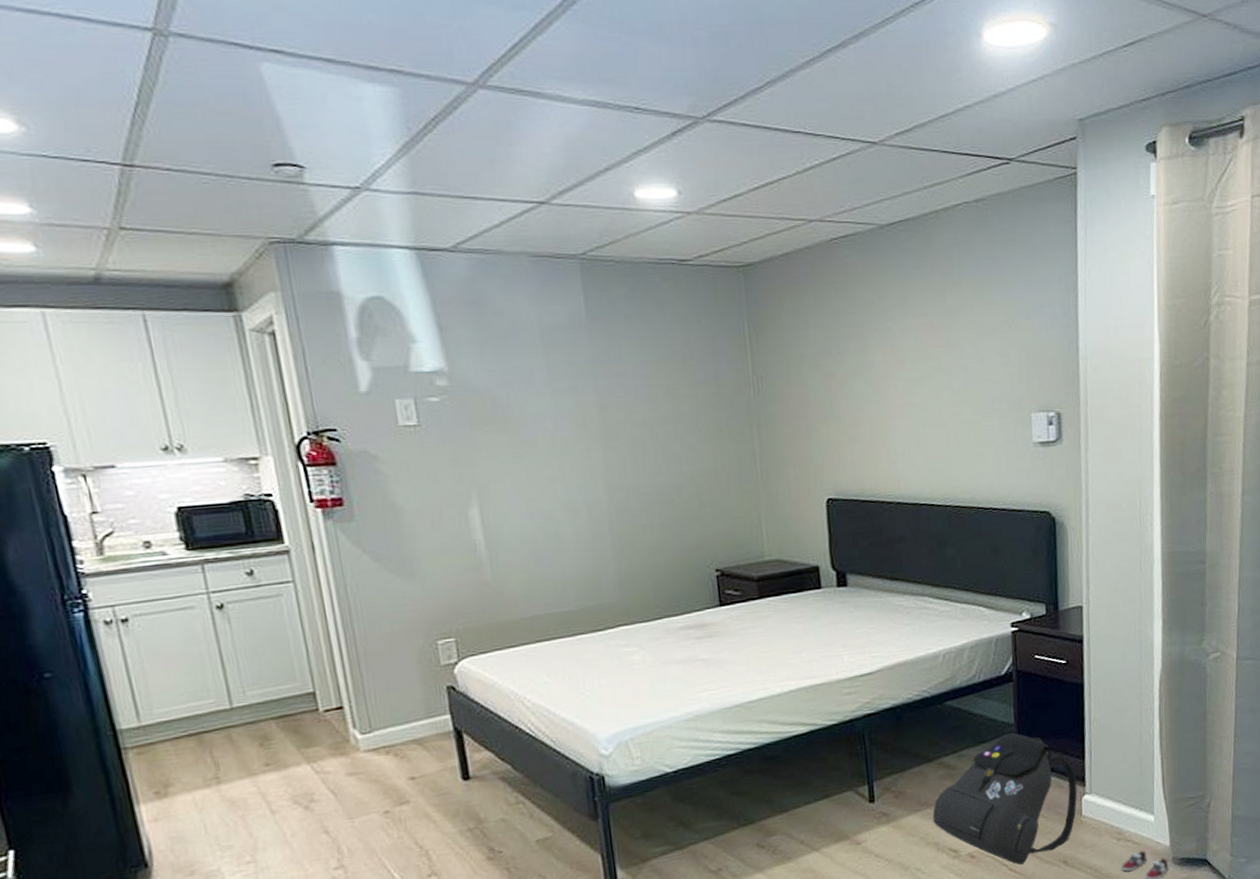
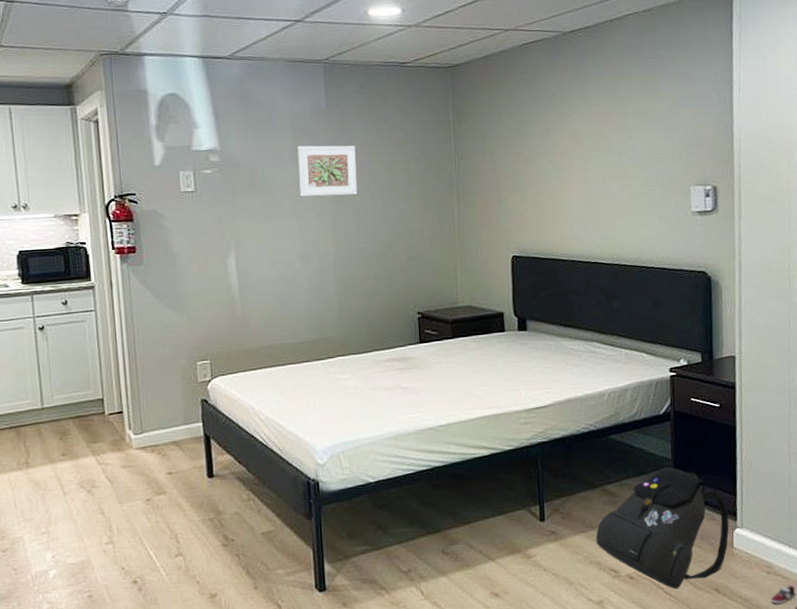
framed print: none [551,365,633,430] -> present [297,145,358,197]

